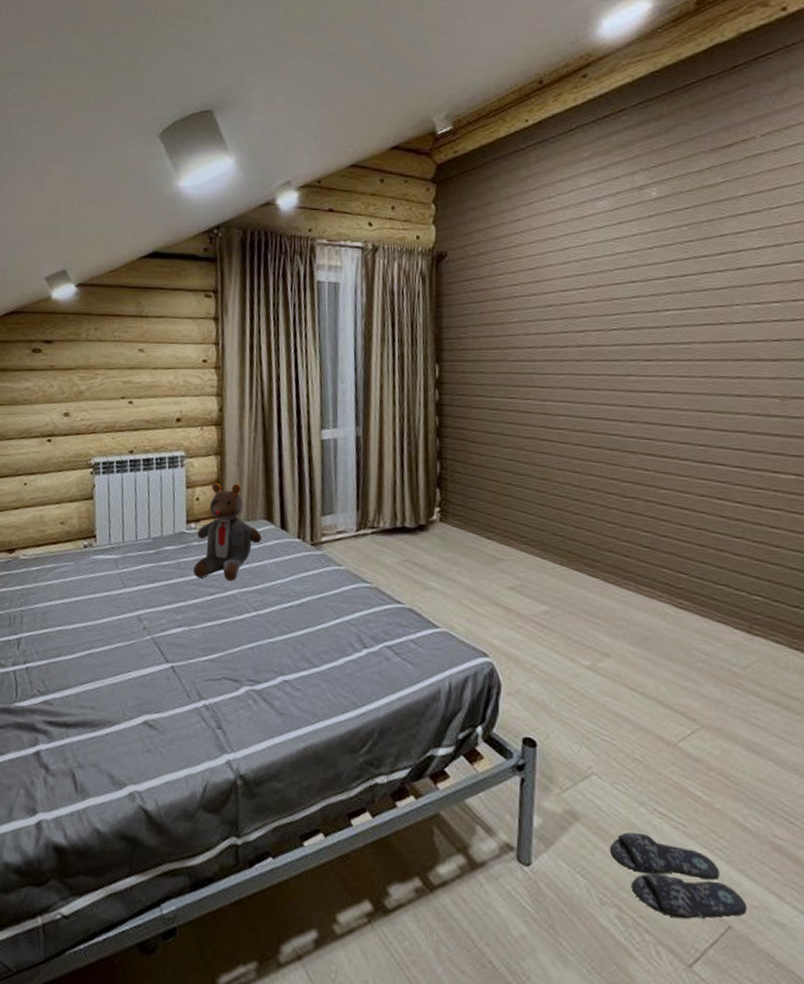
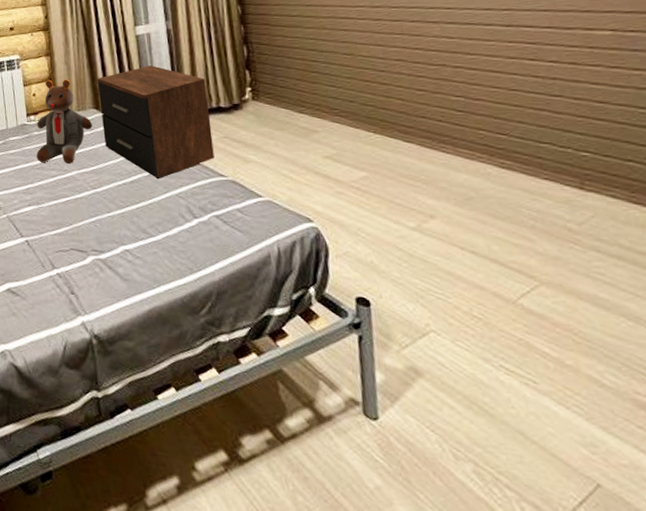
nightstand: none [272,475,393,604] -> present [97,65,215,180]
slippers: present [611,832,748,920] -> none [458,388,616,477]

